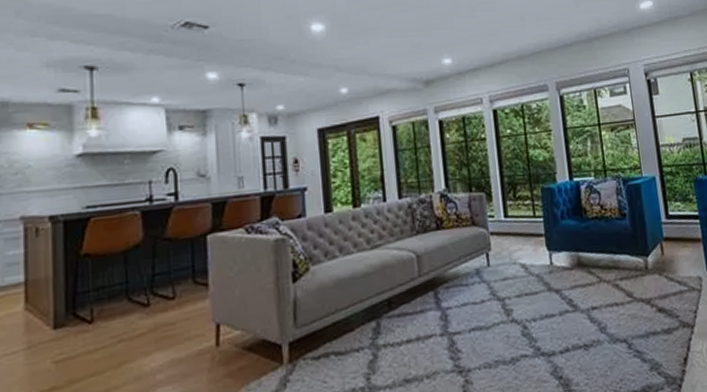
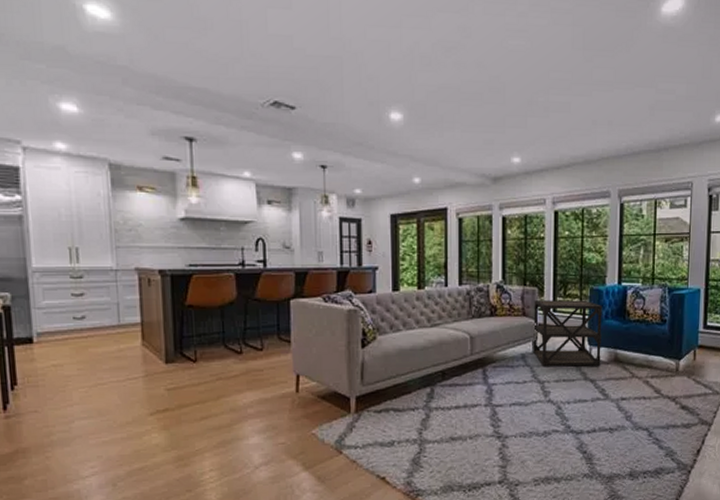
side table: none [482,200,564,281] -> present [533,300,602,367]

